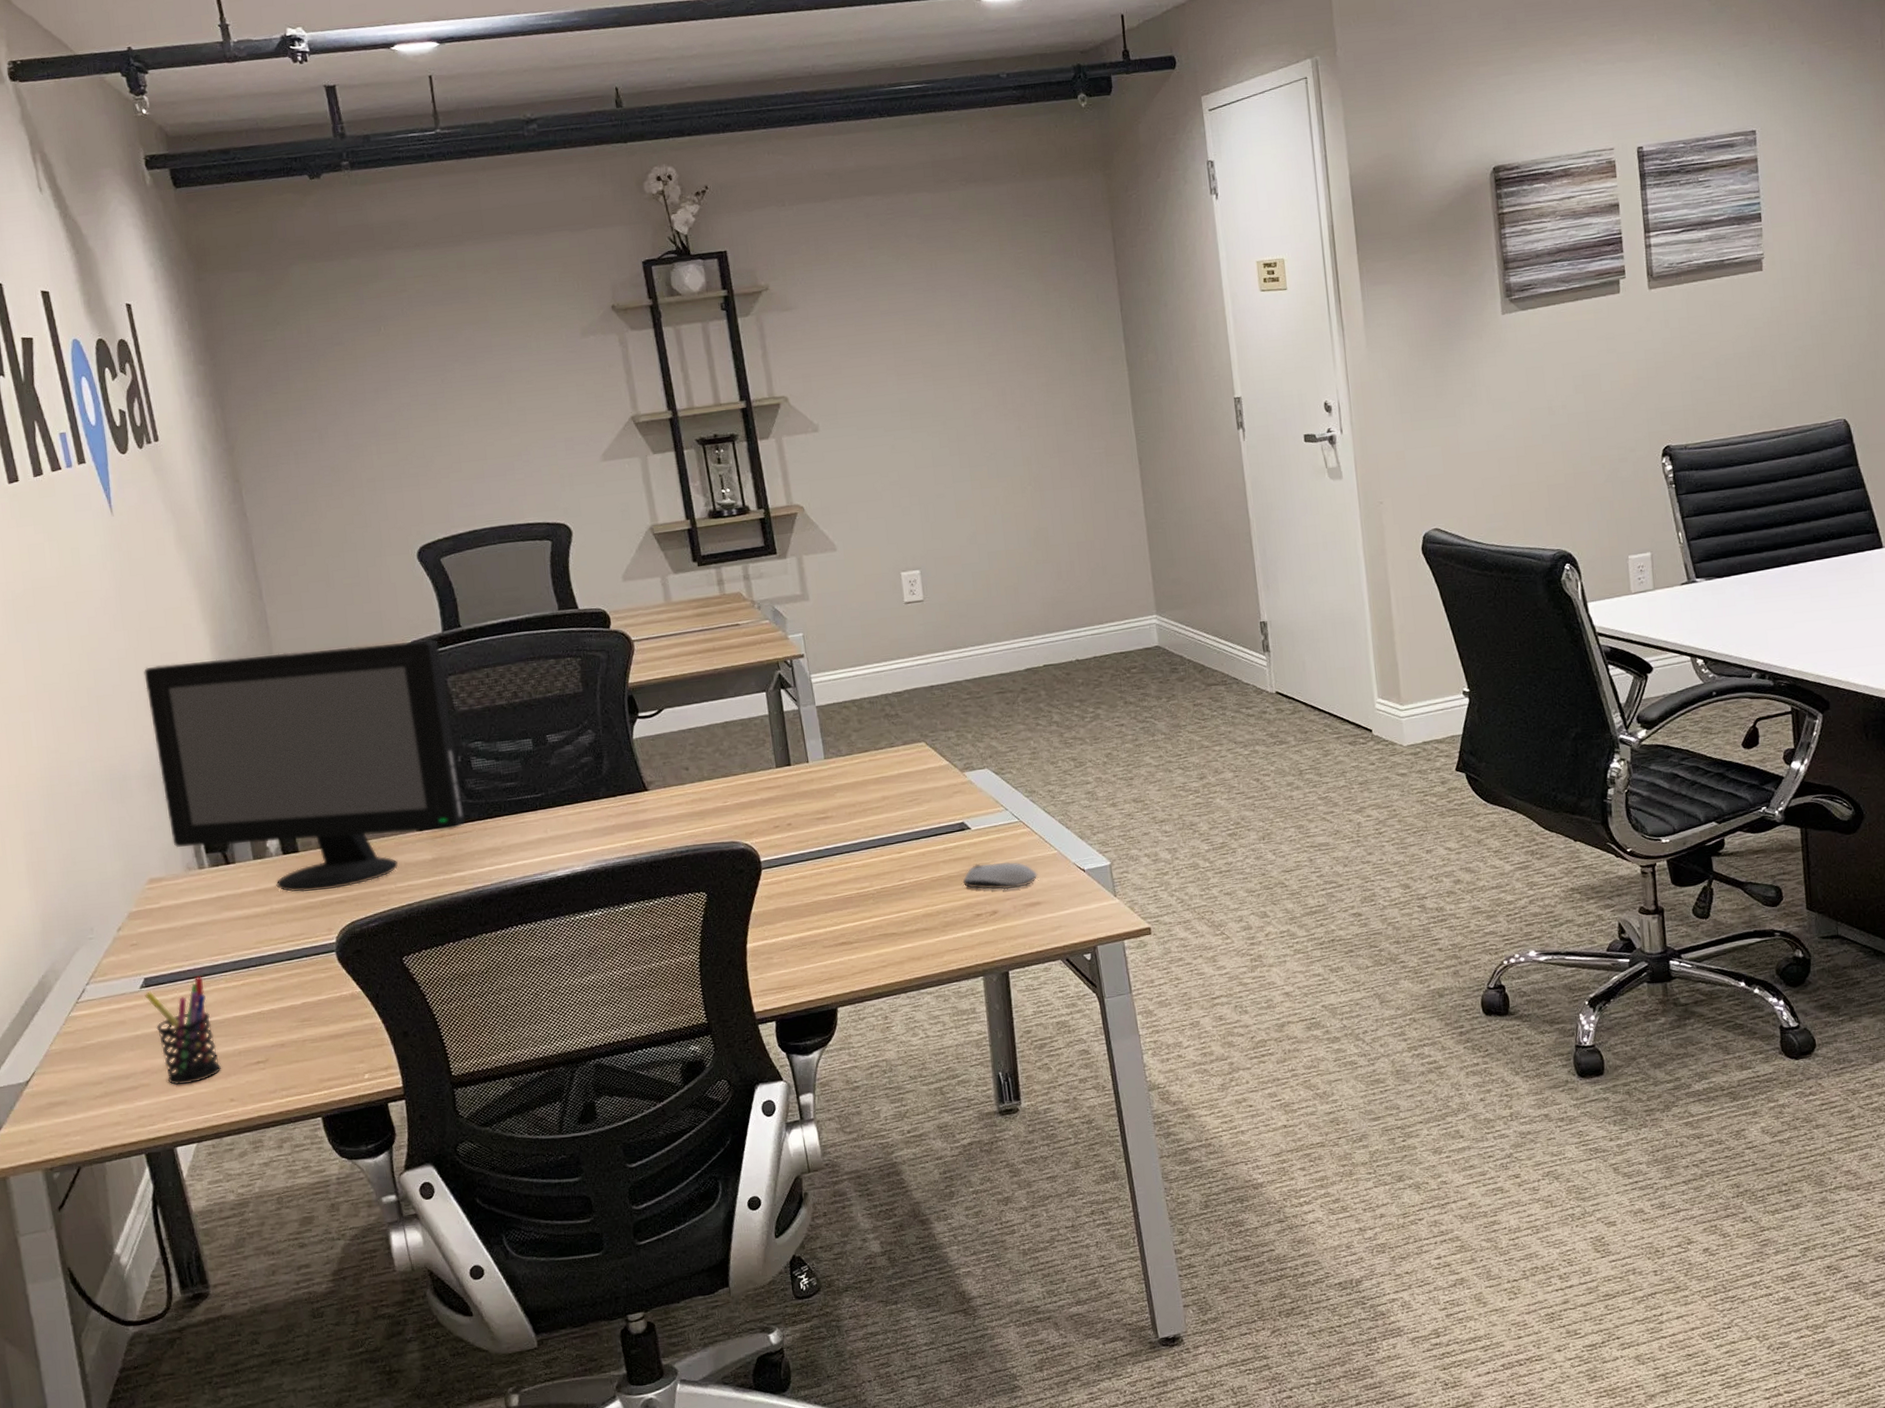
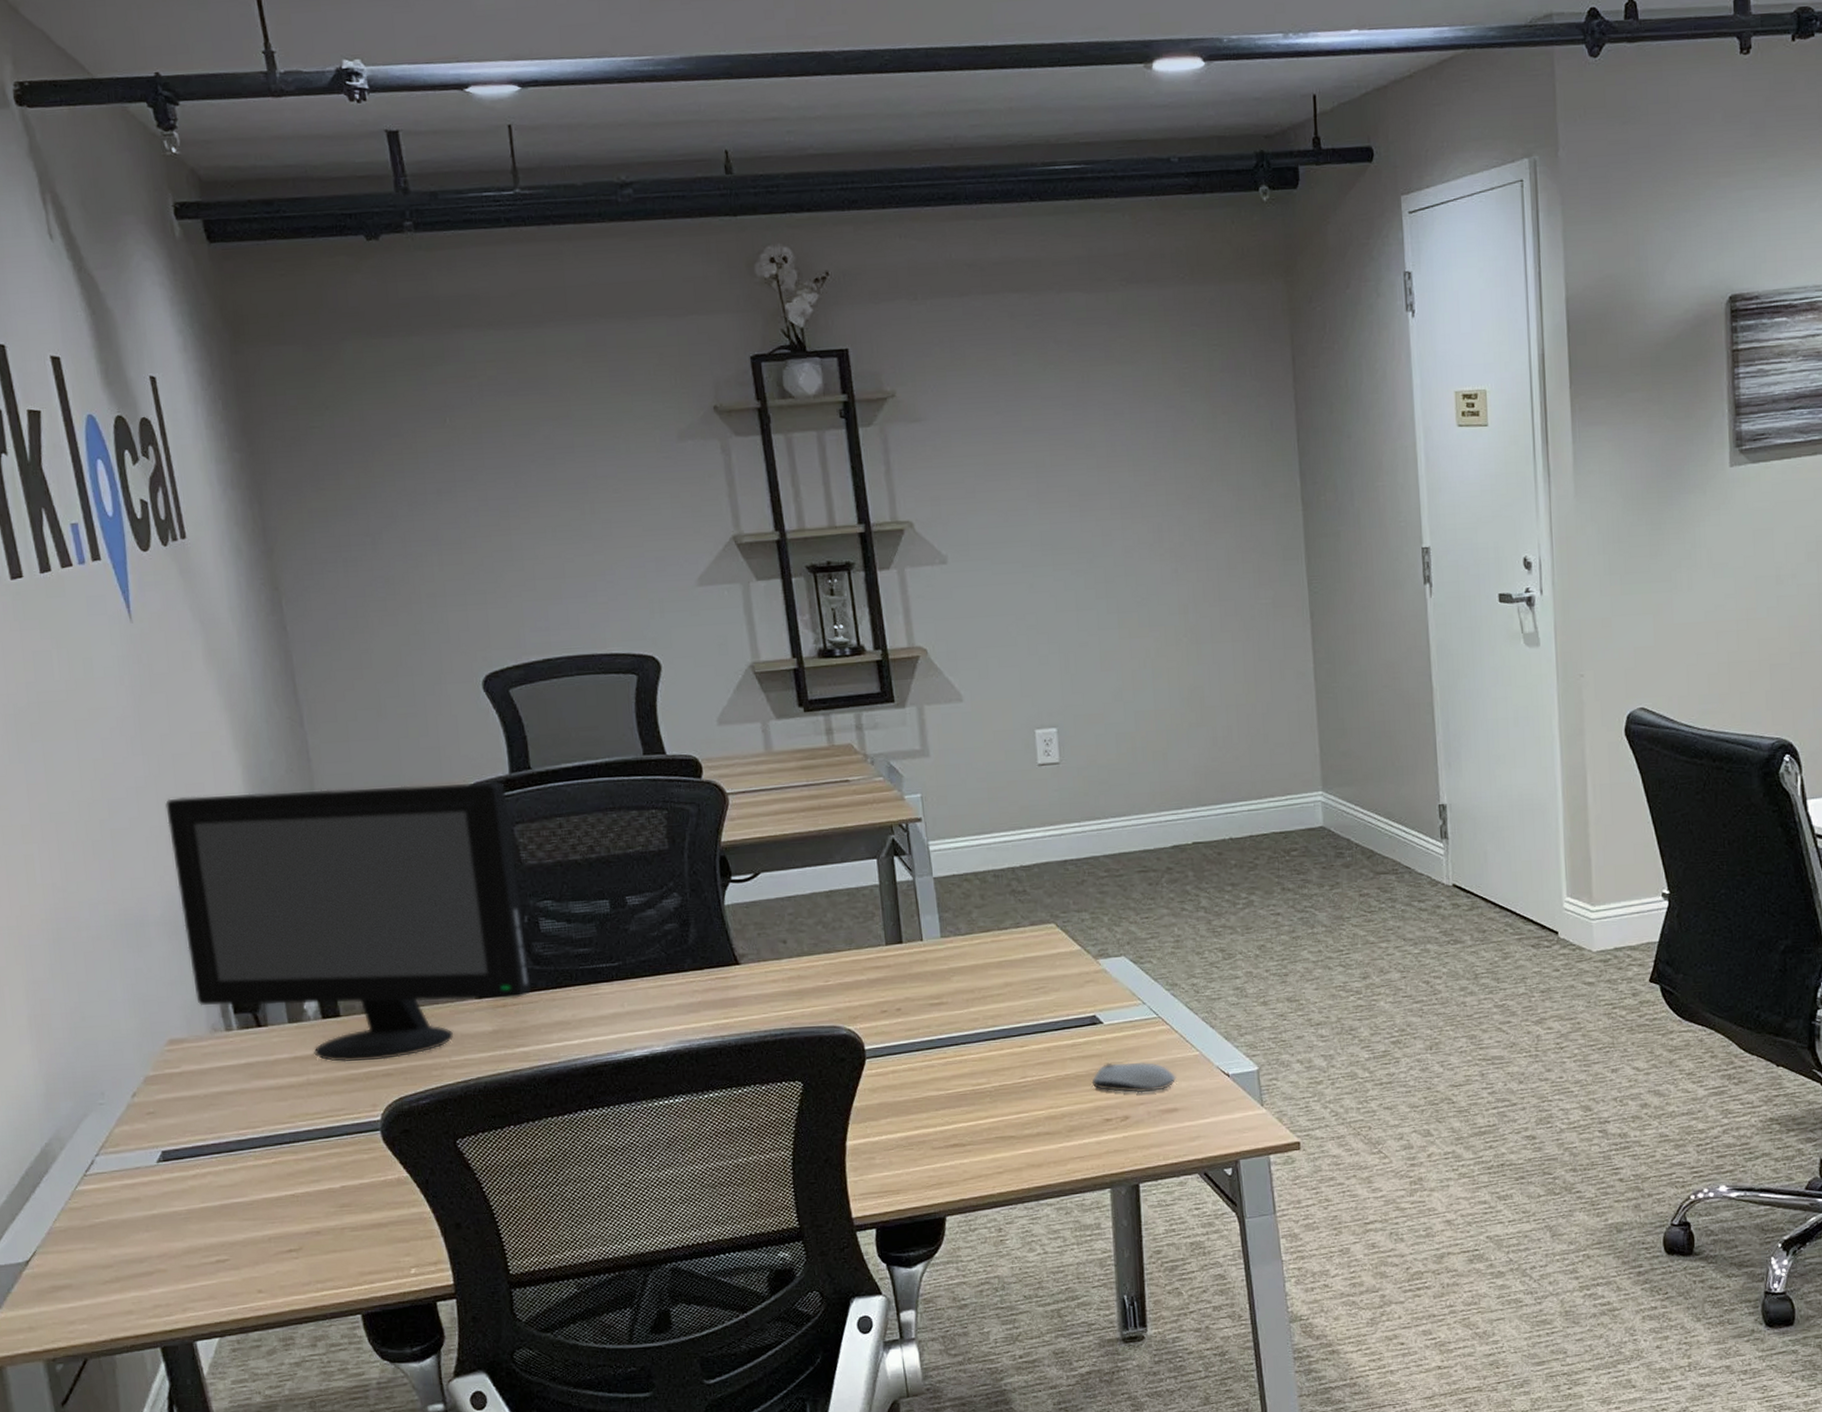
pen holder: present [144,976,221,1086] -> none [161,1152,248,1273]

